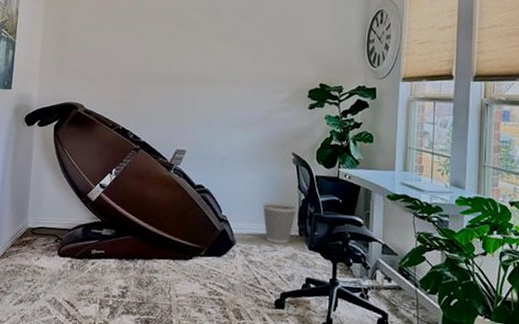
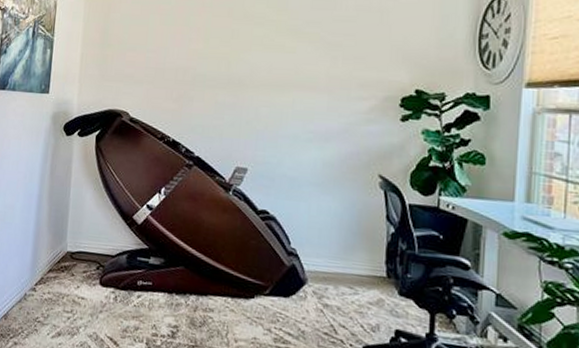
wastebasket: present [262,202,297,244] -> none [340,234,385,287]

